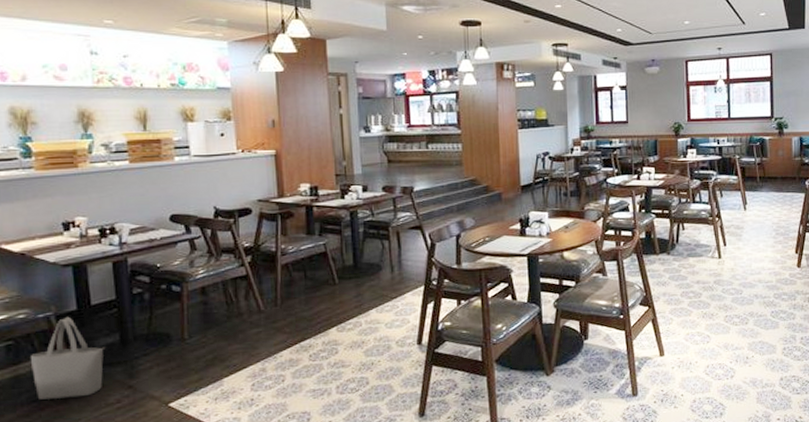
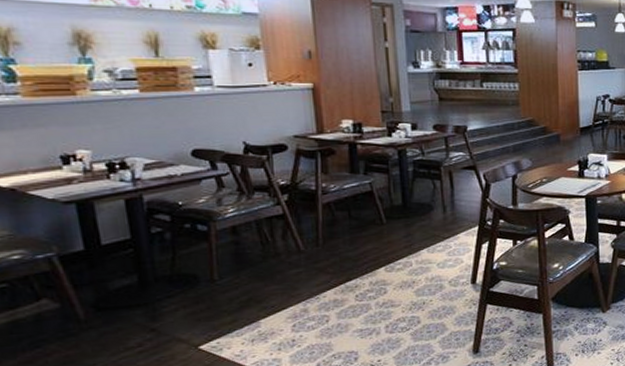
shopping bag: present [31,316,104,400] -> none [31,257,120,345]

